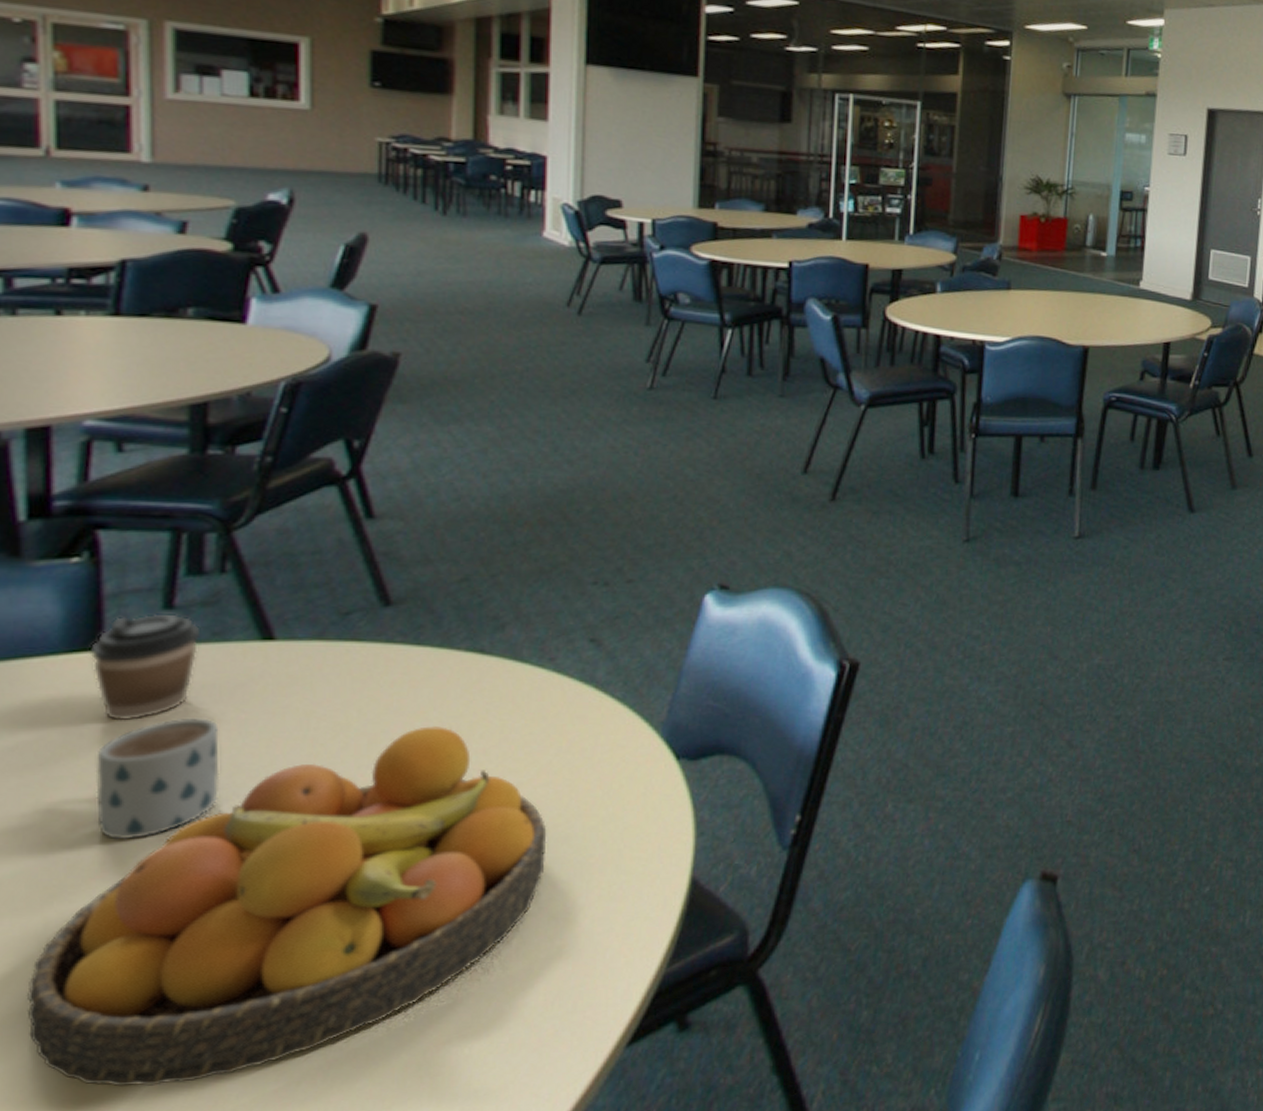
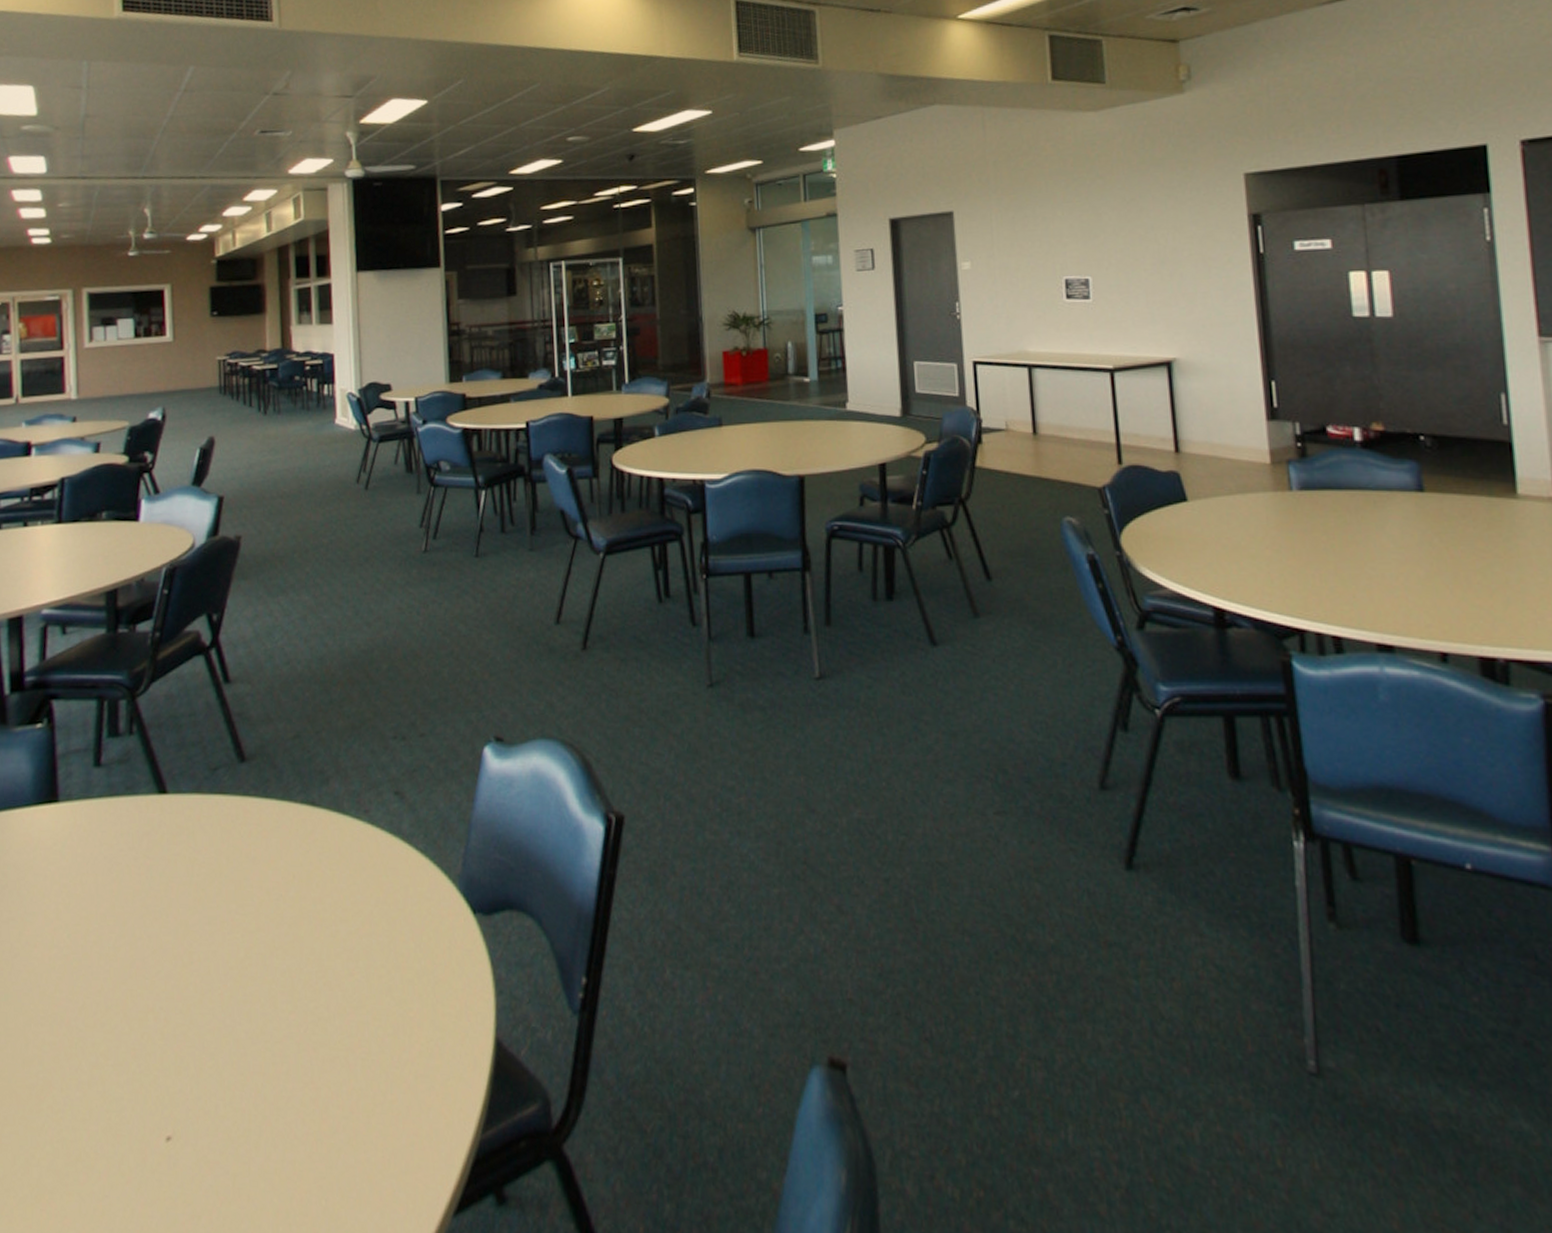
fruit bowl: present [26,726,547,1087] -> none [16,875,374,1205]
coffee cup: present [89,612,201,721] -> none [49,769,119,865]
mug: present [96,718,220,840] -> none [55,863,135,972]

